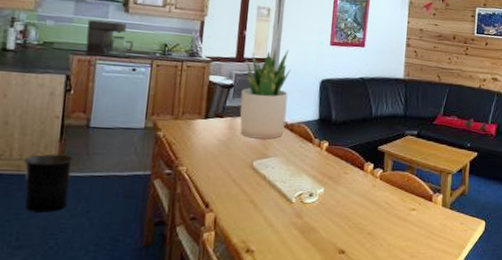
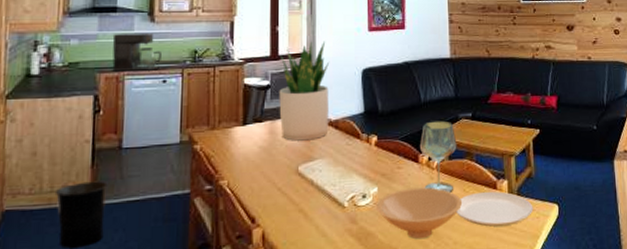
bowl: none [321,192,400,239] -> present [377,187,463,240]
wine glass: none [366,134,401,200] -> present [419,121,457,192]
plate: none [393,202,463,235] -> present [456,191,534,227]

